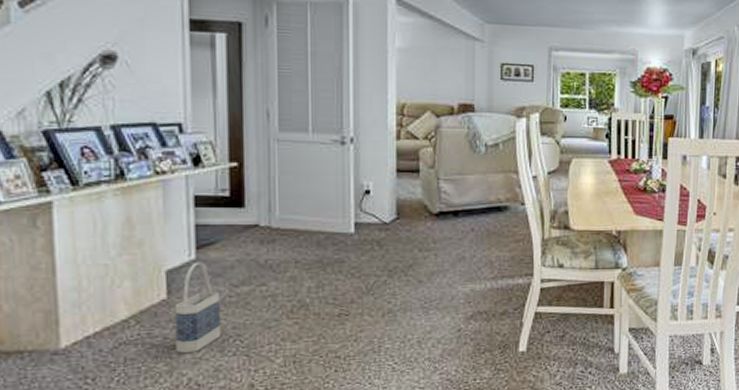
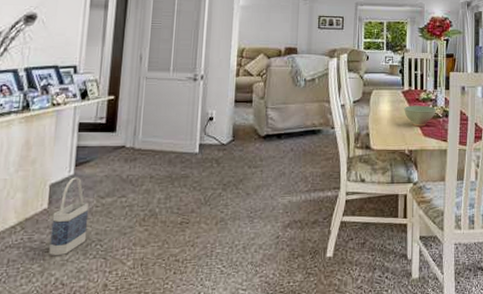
bowl: none [610,177,651,203] -> present [403,105,436,127]

